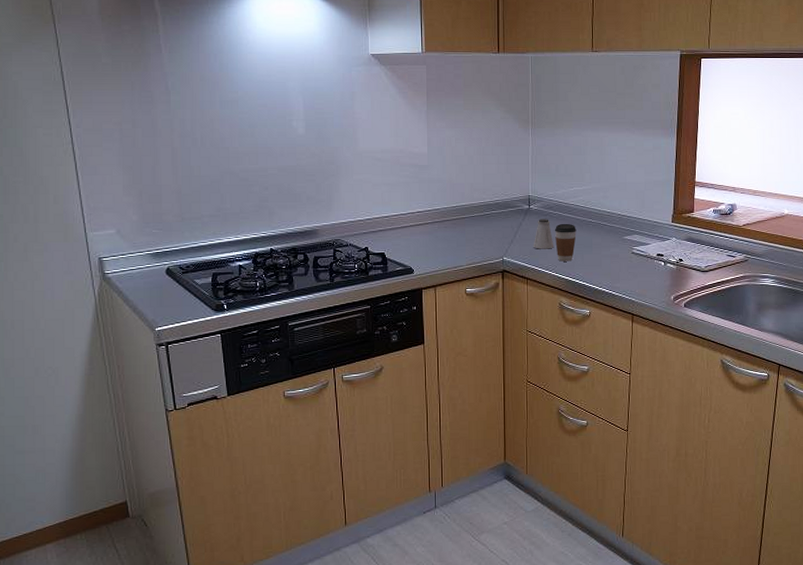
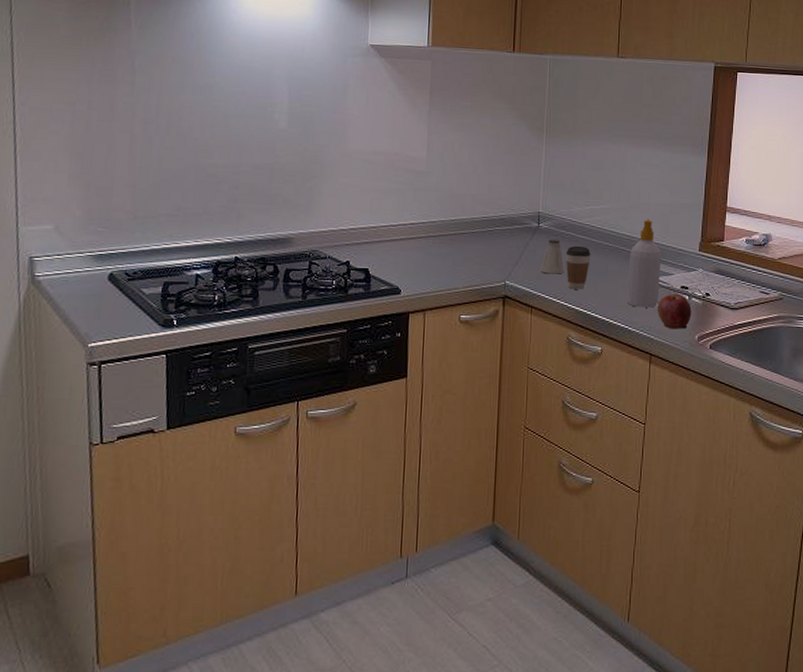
soap bottle: none [609,196,639,274] -> present [626,218,662,308]
apple: none [636,260,667,292] -> present [657,293,692,329]

